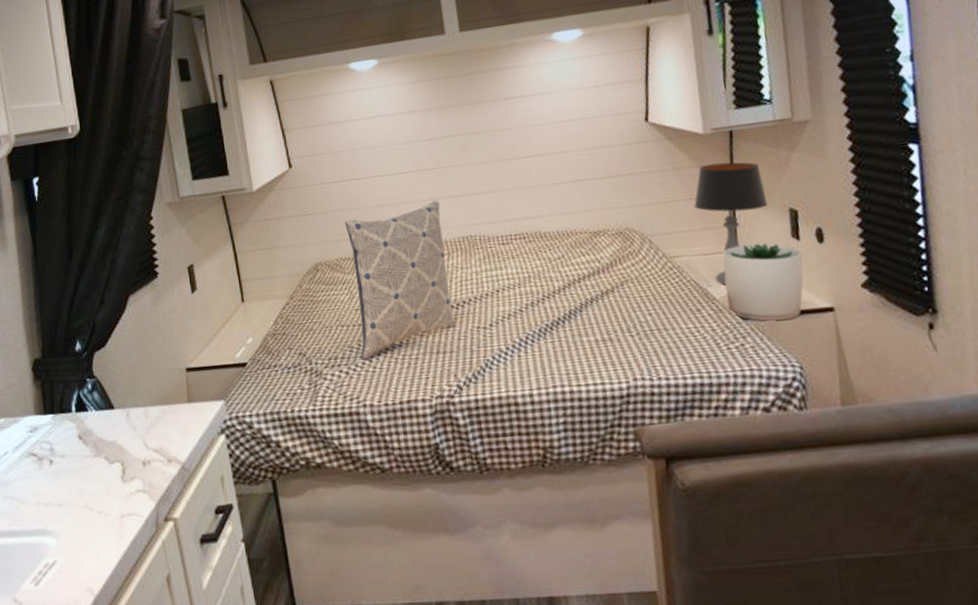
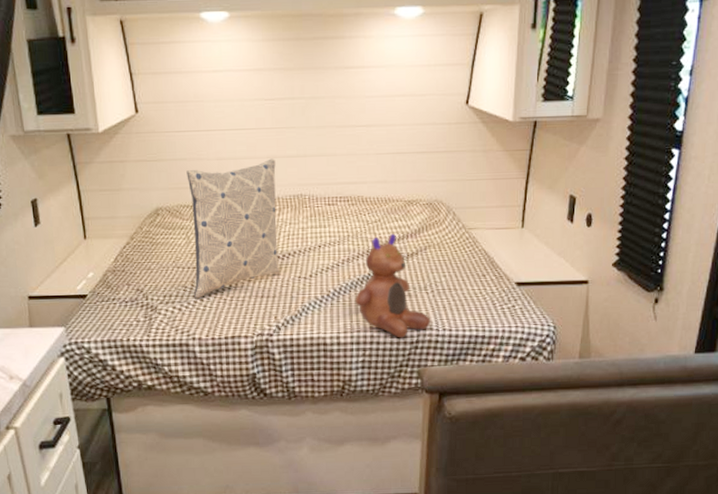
toy: none [545,269,642,392] -> present [355,233,431,338]
table lamp: present [694,162,768,286] -> none [495,149,554,256]
planter: present [723,243,804,322] -> none [507,223,573,289]

